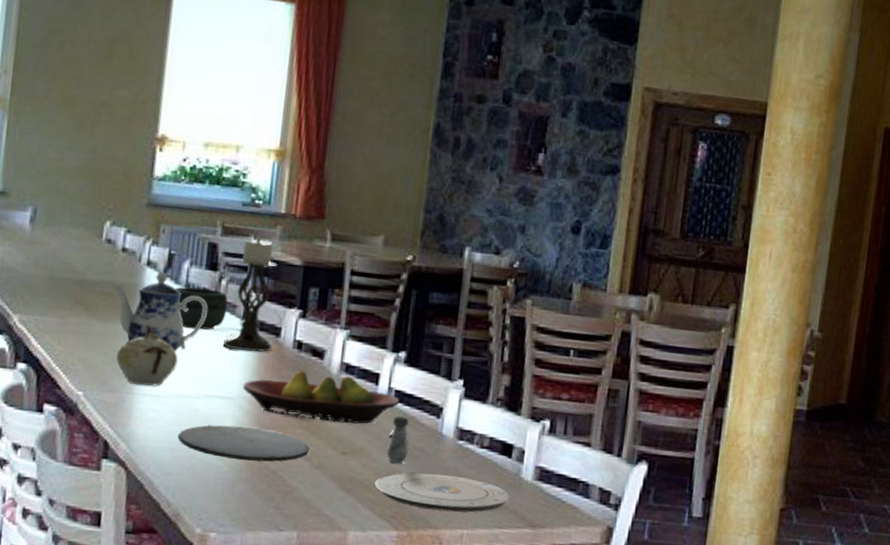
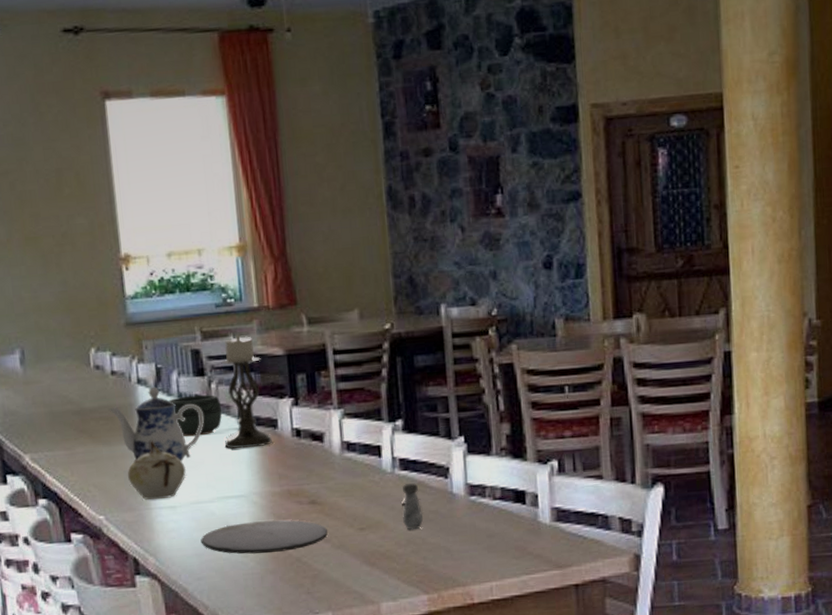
fruit bowl: present [243,370,400,424] -> none [252,454,406,504]
plate: present [374,472,511,513] -> none [396,531,533,569]

